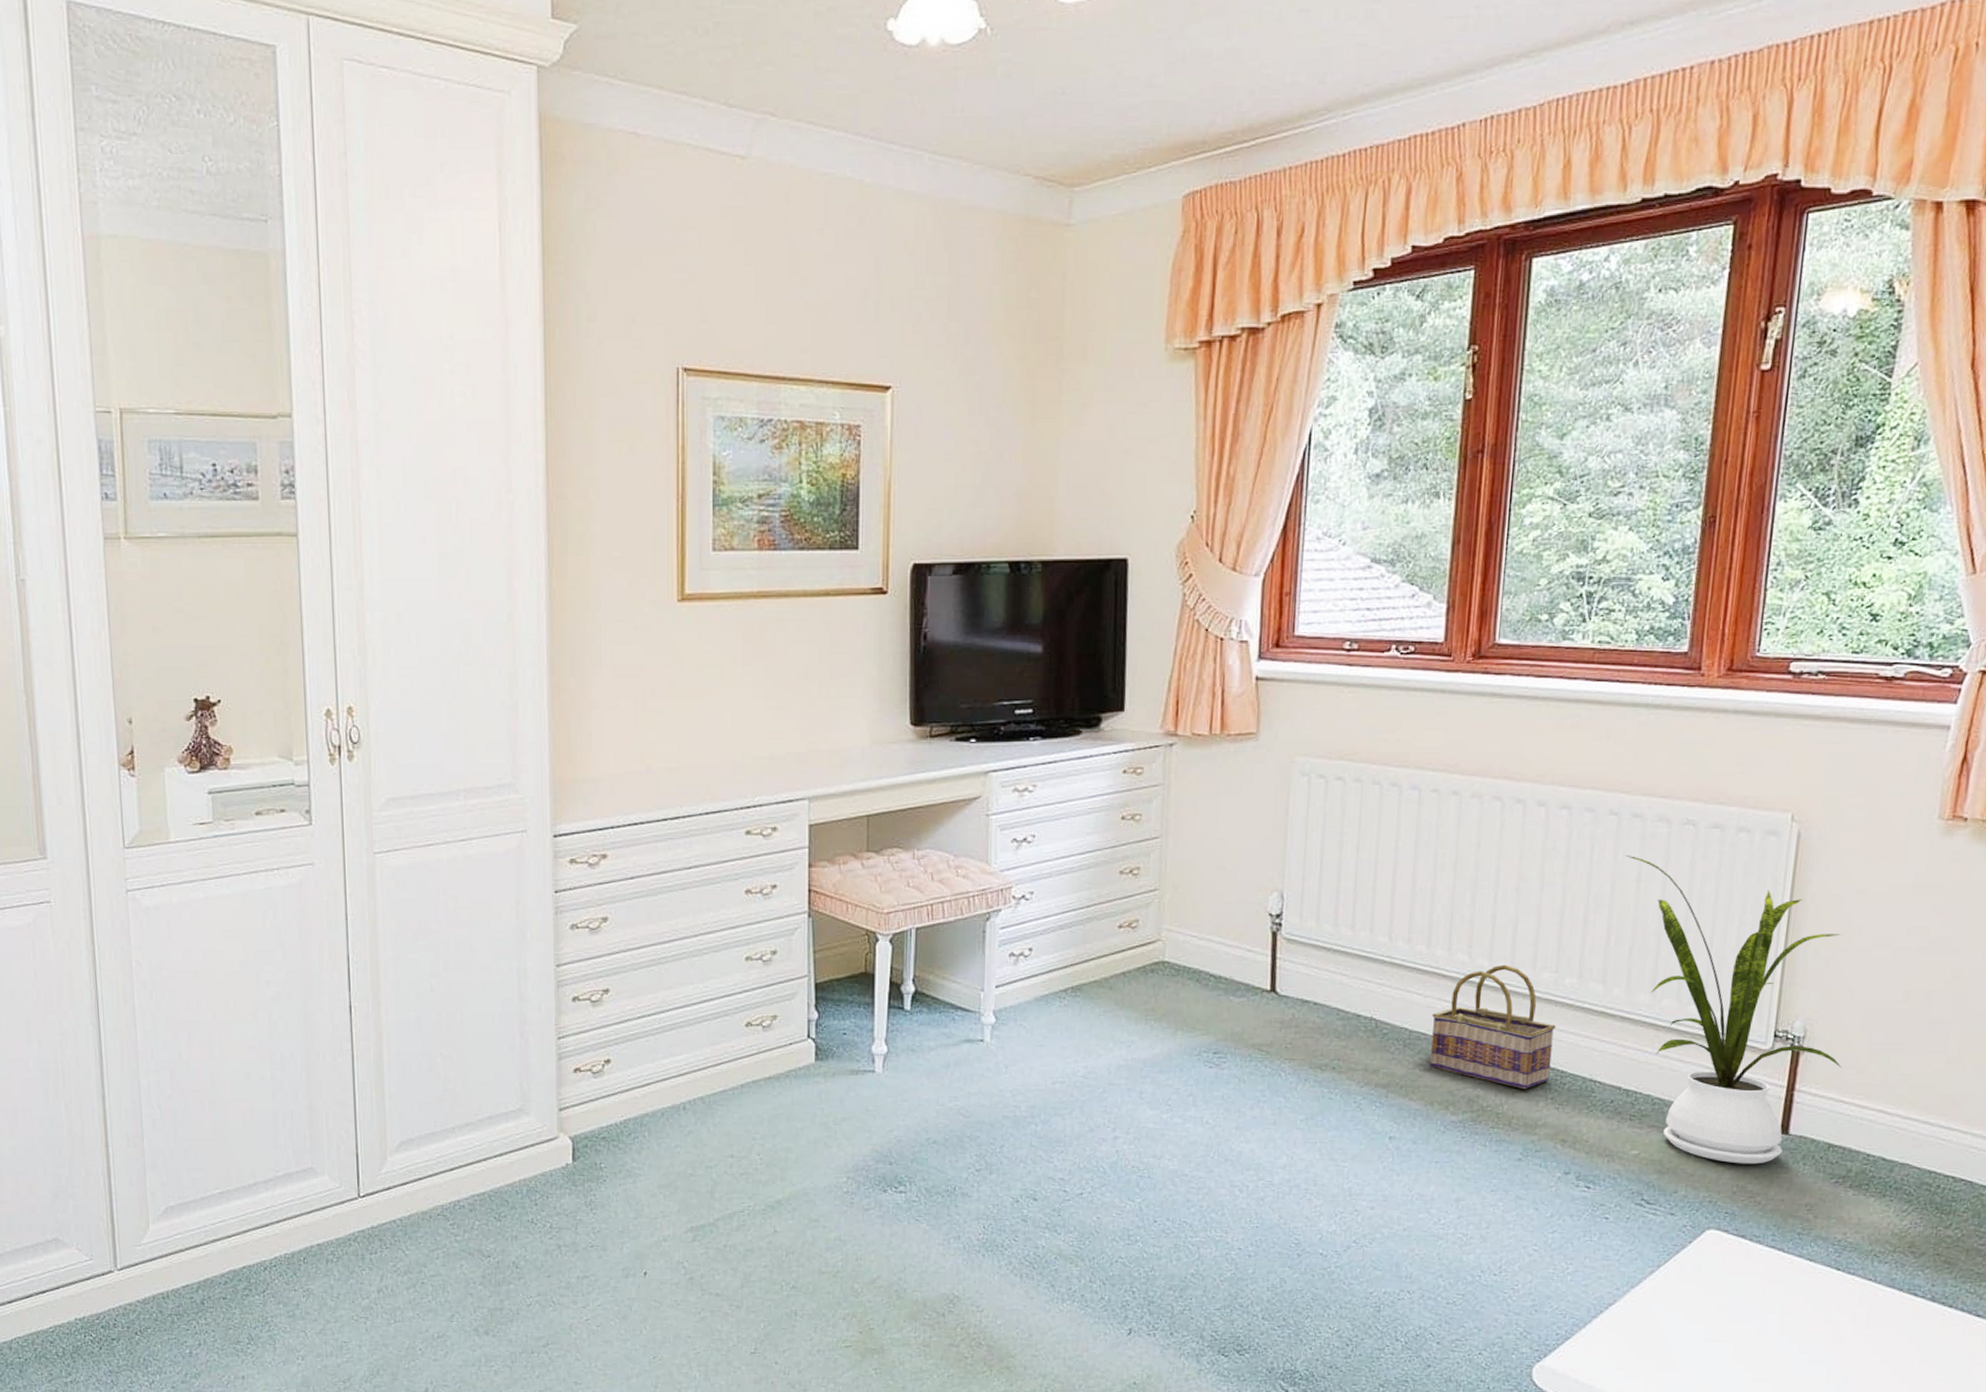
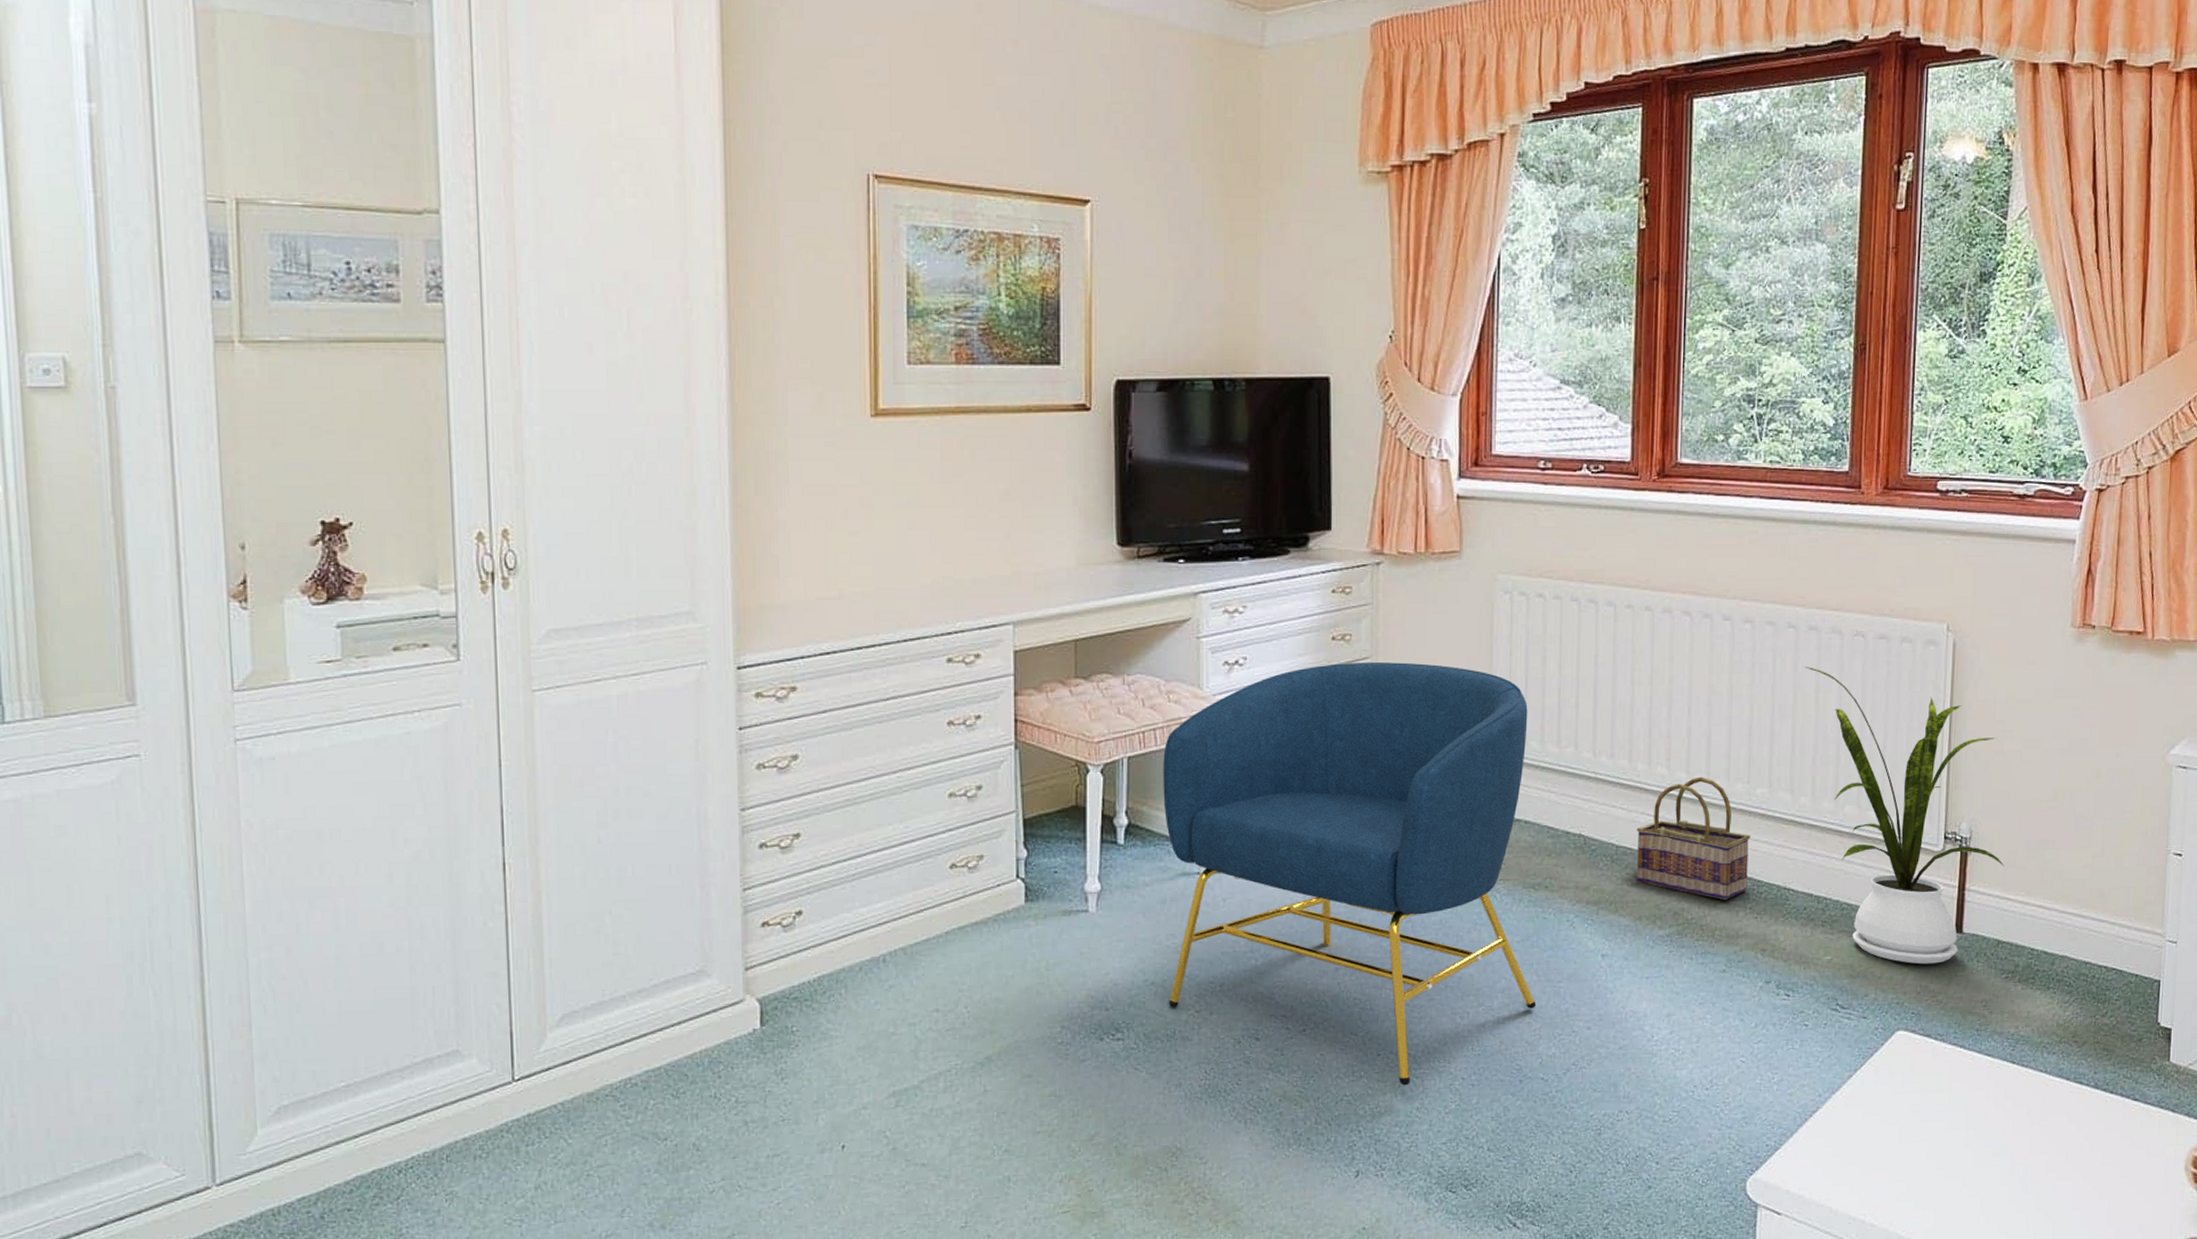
armchair: none [949,843,1322,1252] -> present [1163,662,1537,1086]

